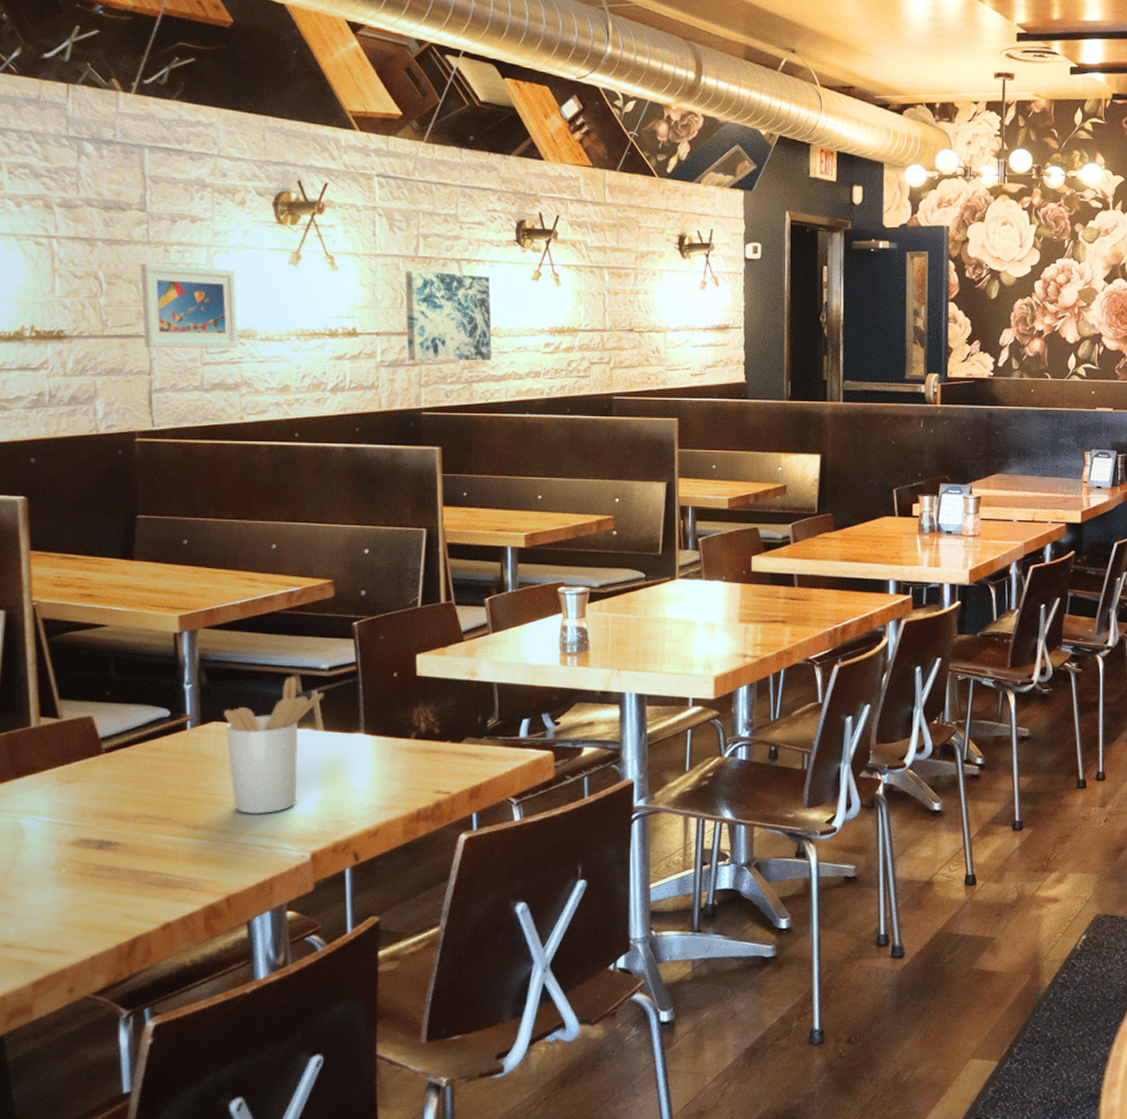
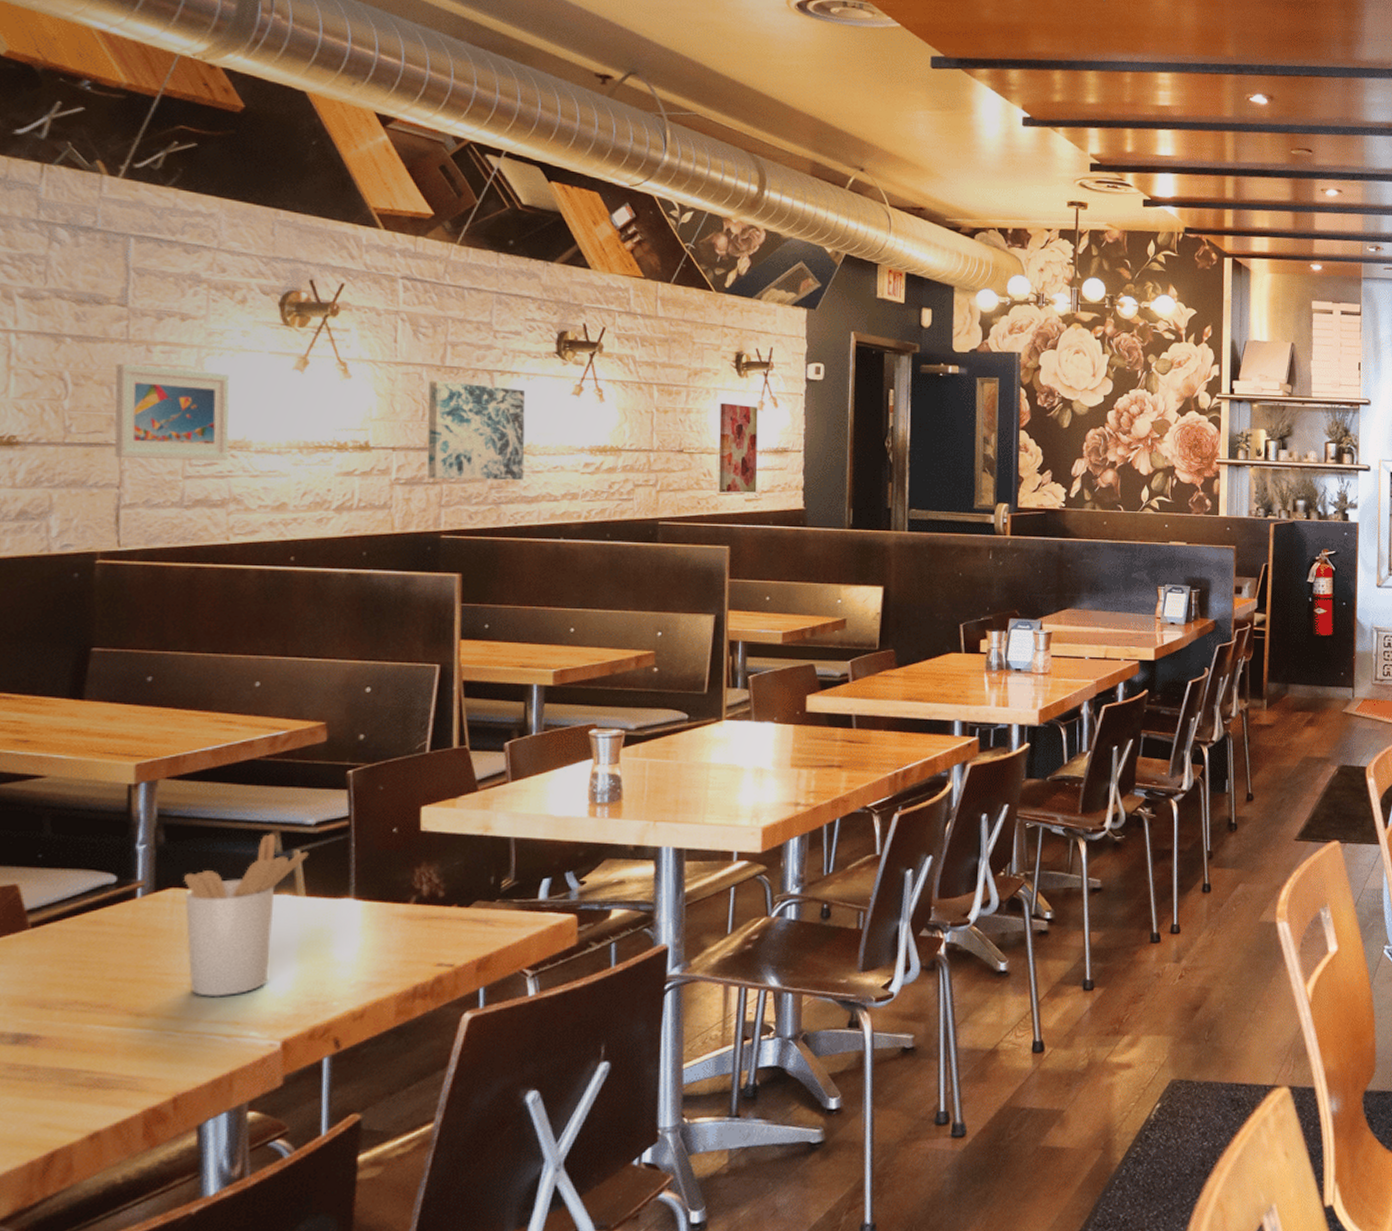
wall art: none [665,283,702,368] -> present [718,402,758,493]

